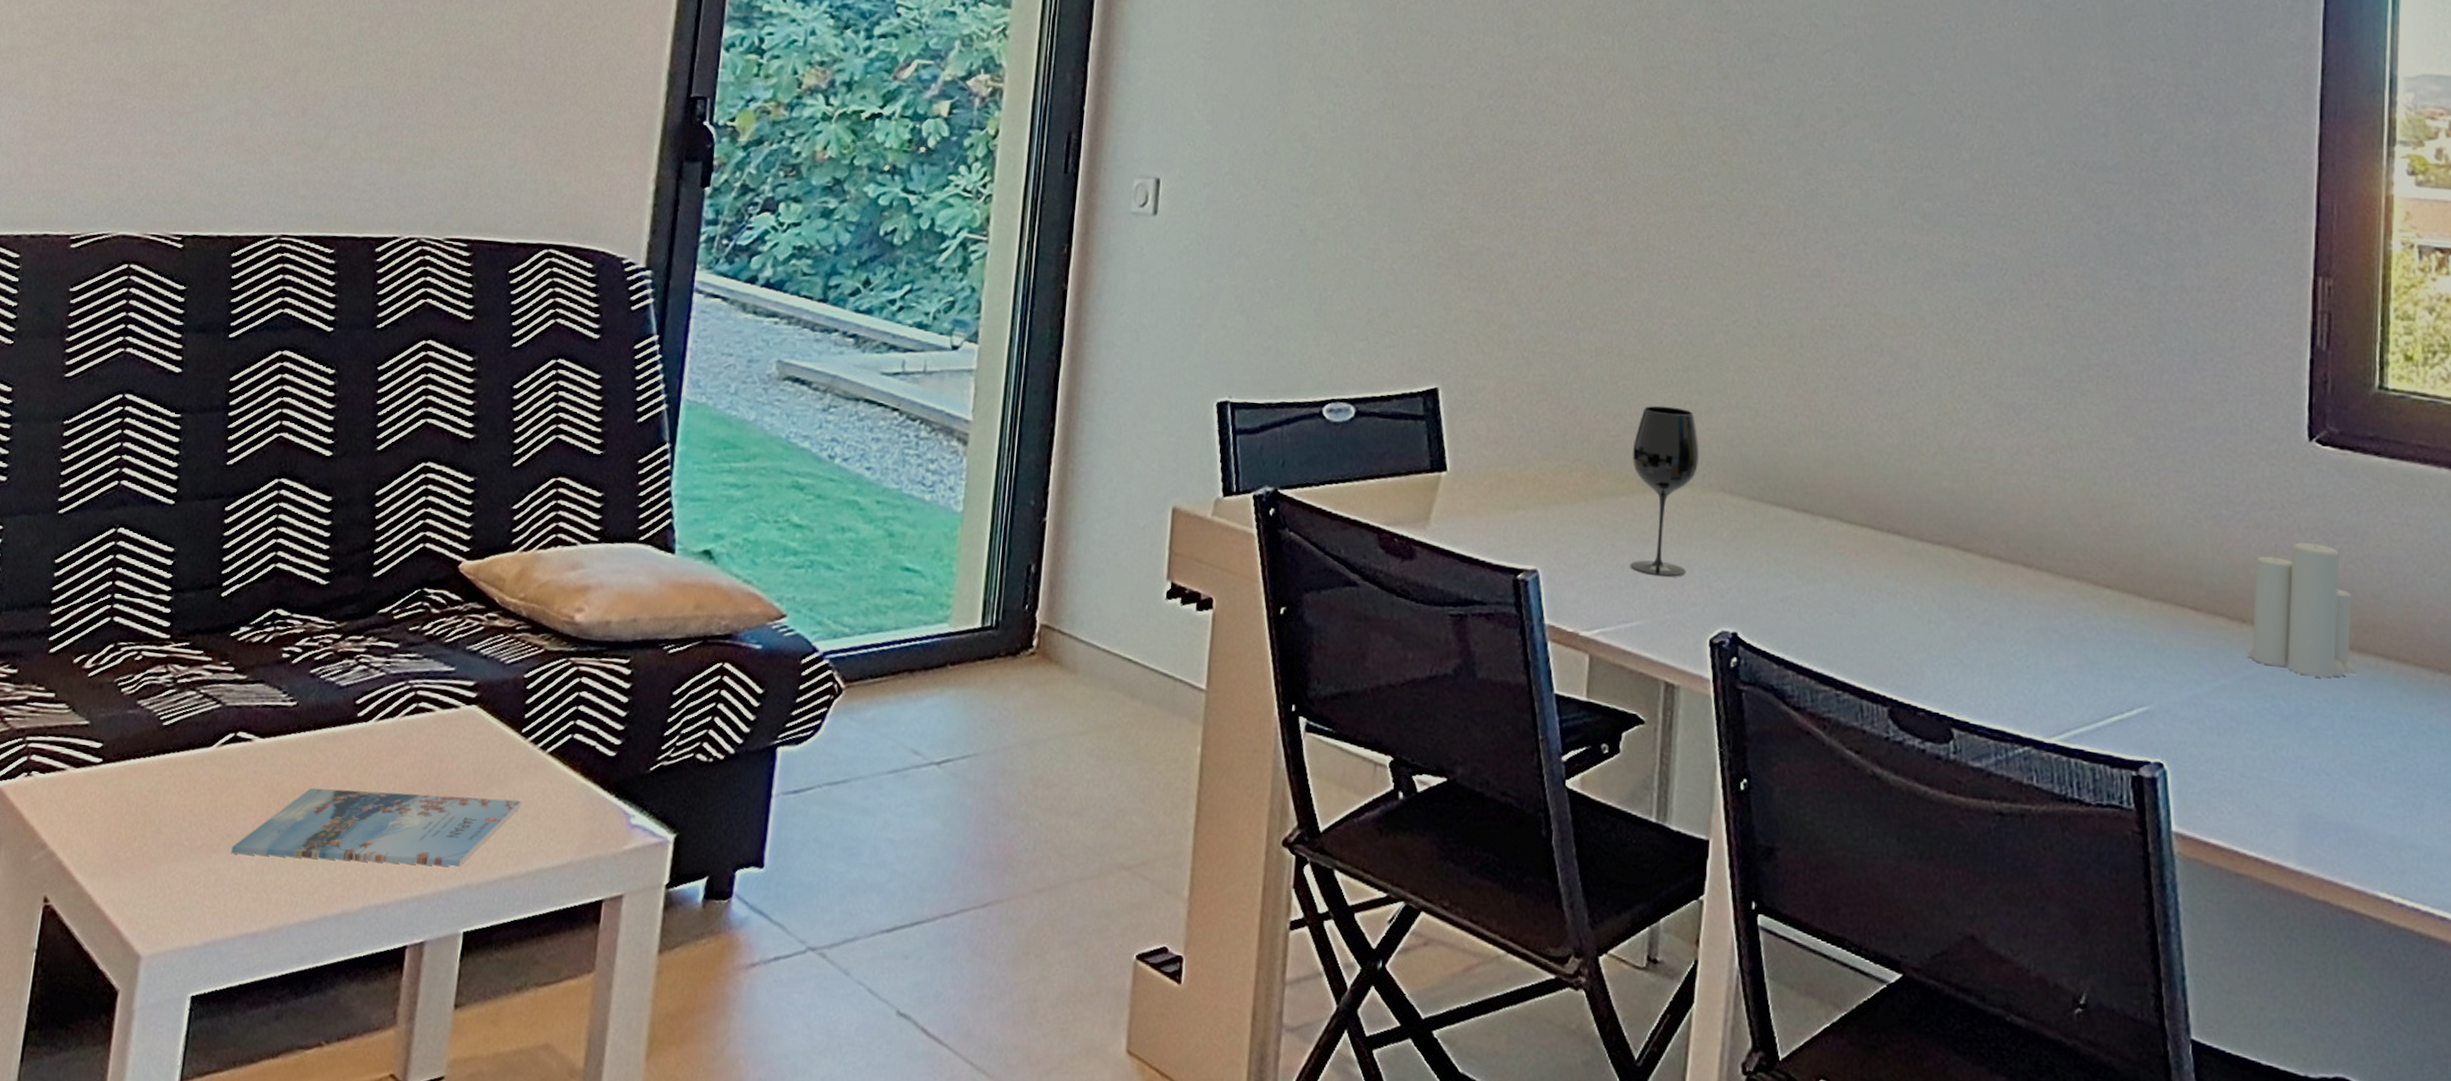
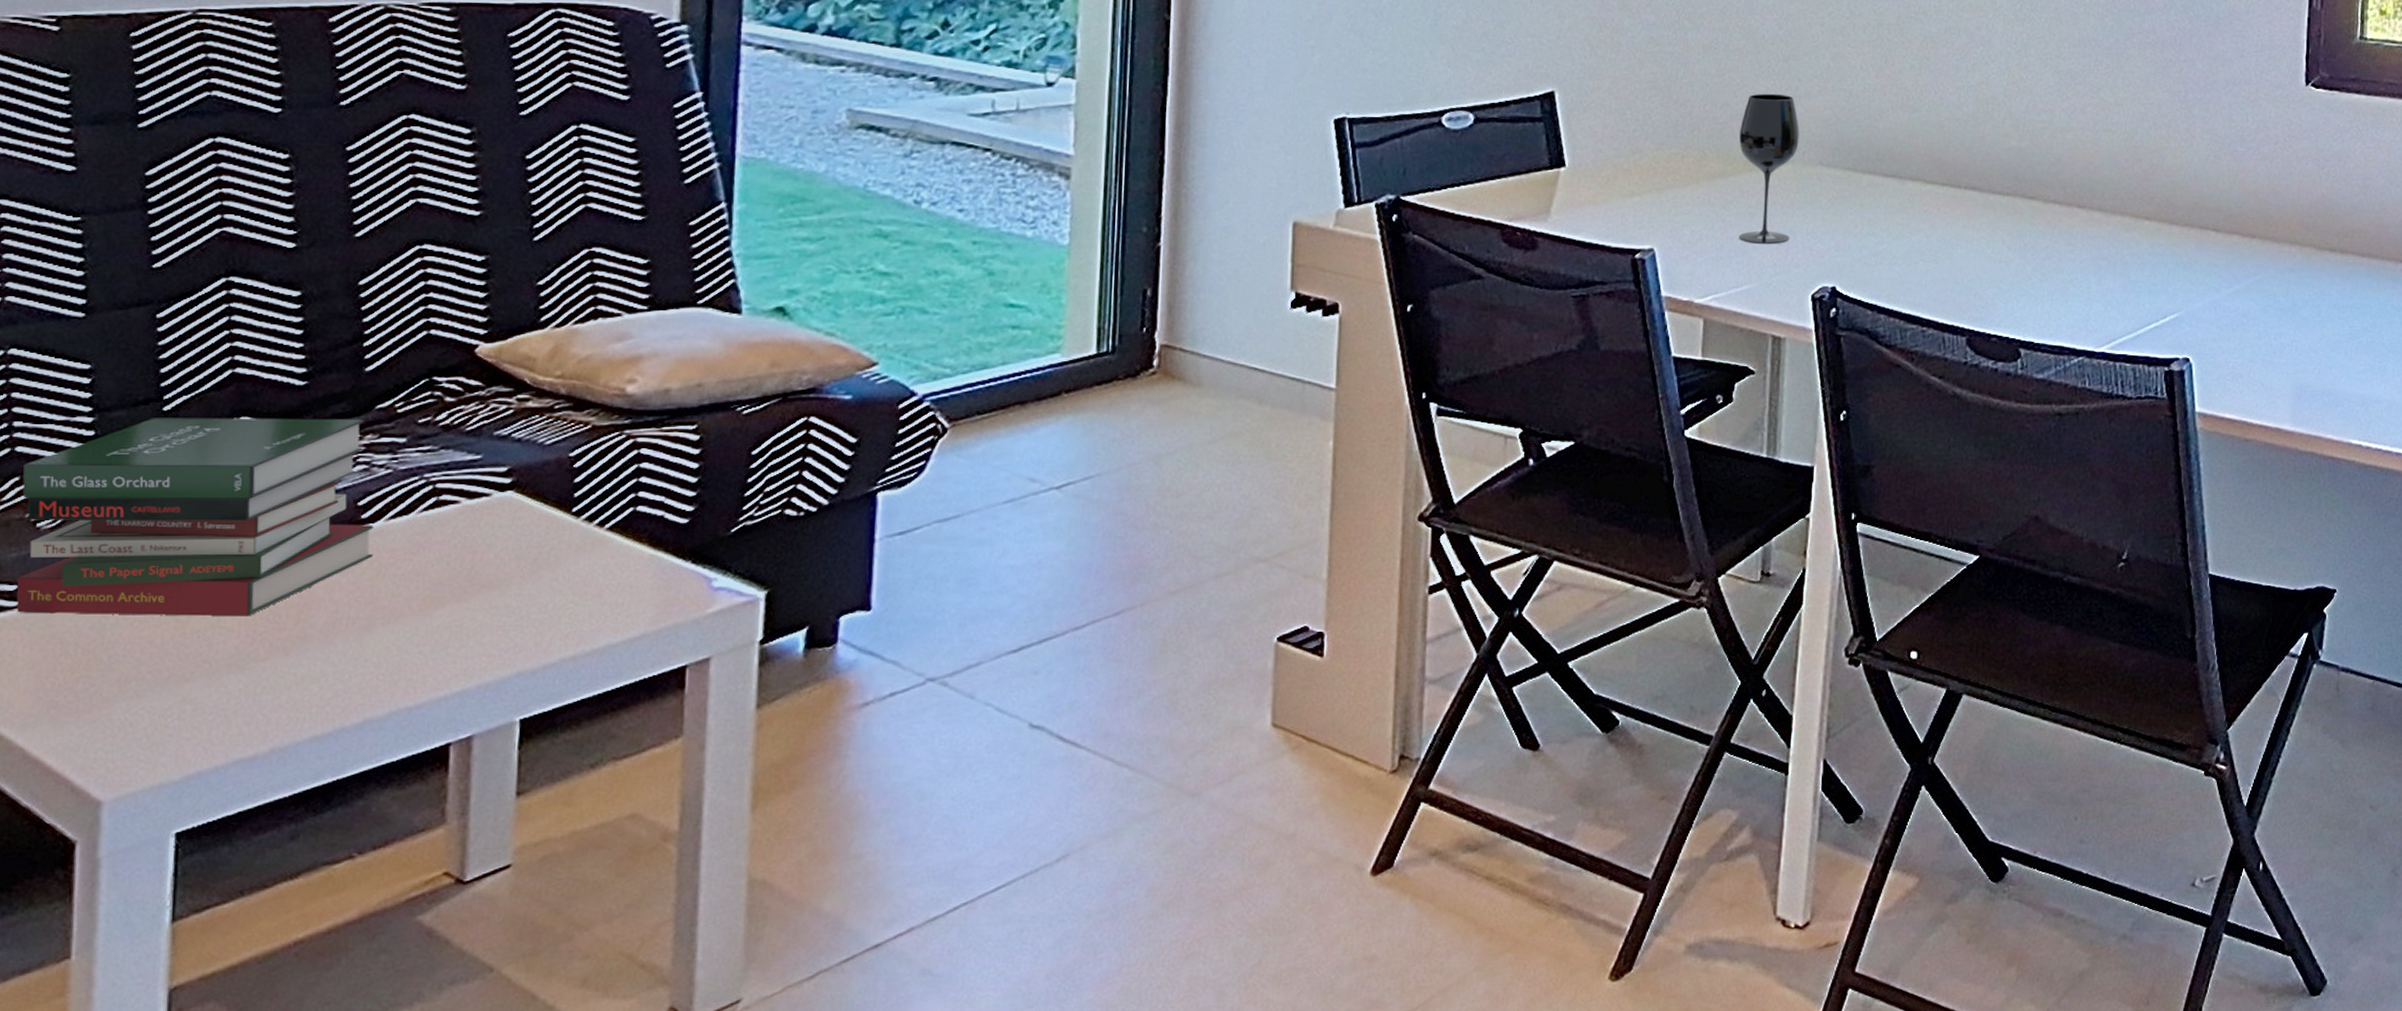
books: none [99,602,368,798] -> present [16,418,375,617]
magazine: present [231,788,521,867] -> none [210,580,578,679]
candle: present [2247,541,2356,678] -> none [2256,167,2339,276]

